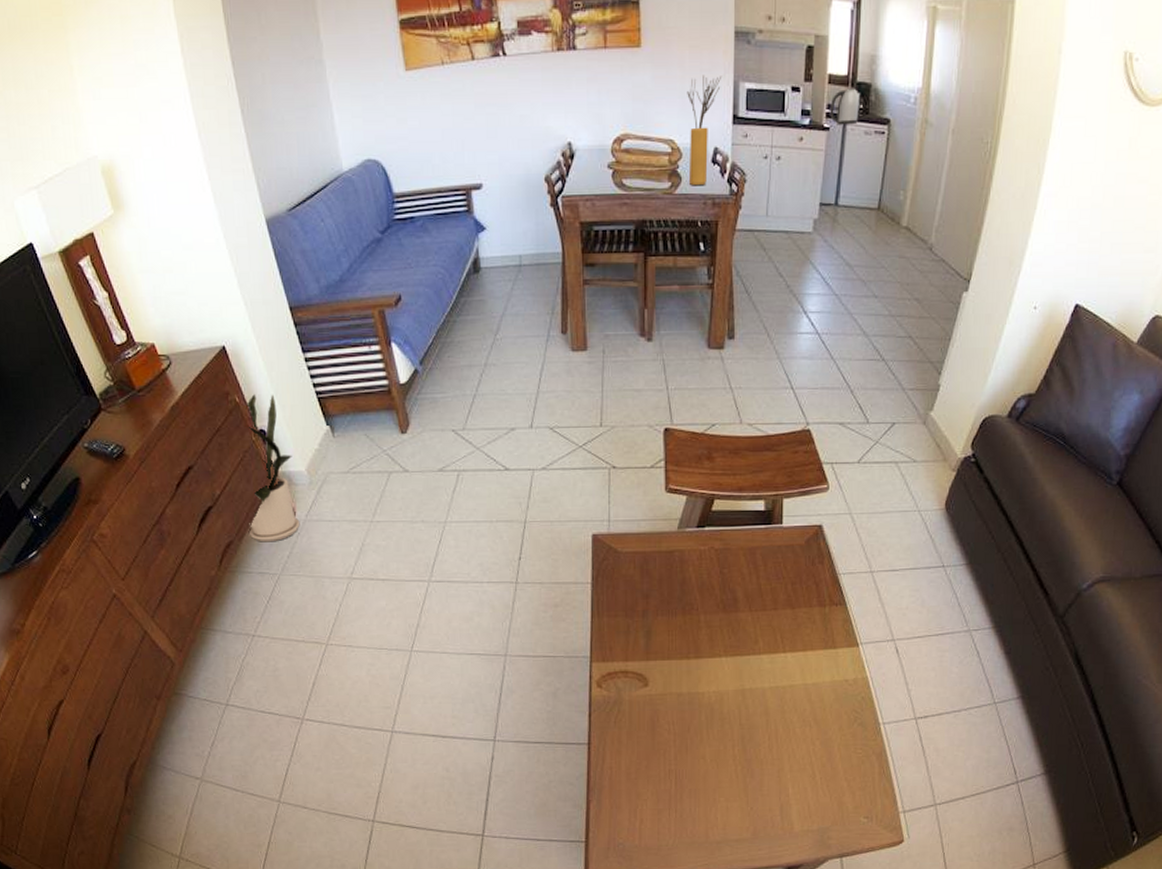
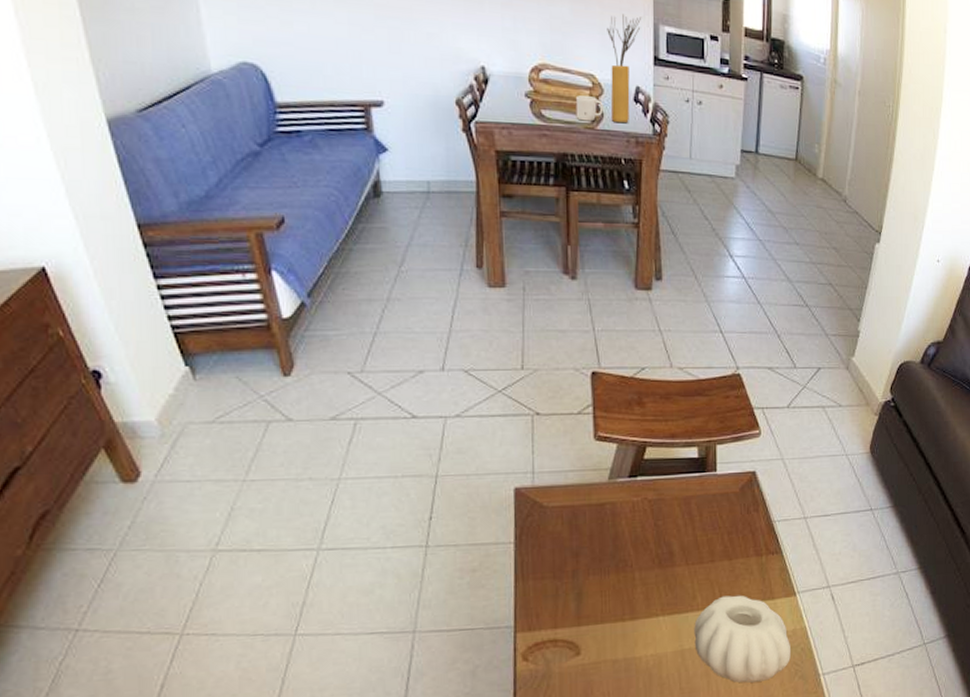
house plant: present [245,394,300,542] -> none [72,327,147,511]
mug: none [655,162,681,187] -> present [575,95,603,122]
decorative bowl: none [755,642,851,725] -> present [694,595,791,683]
kettle: present [830,88,860,126] -> none [747,42,775,78]

